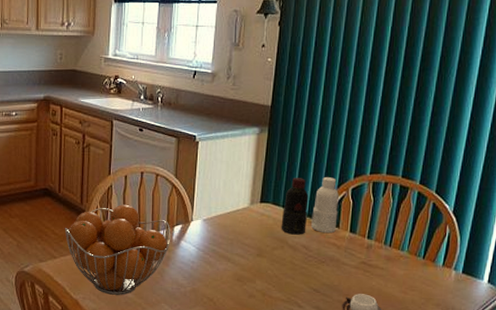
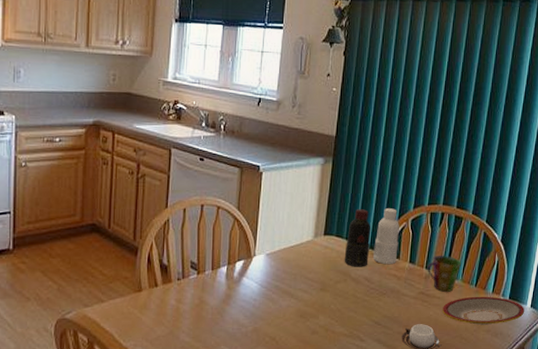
fruit basket: present [64,204,171,295] -> none [114,240,233,340]
cup: none [369,225,407,263] -> present [427,255,461,292]
plate: none [385,268,480,299] -> present [441,296,524,325]

